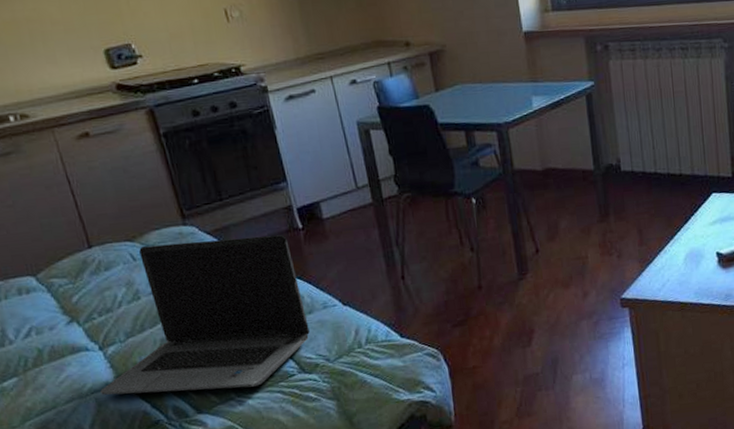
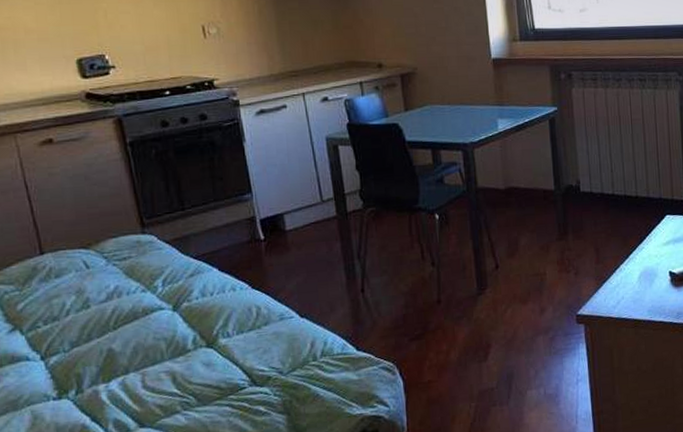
laptop computer: present [100,235,310,395] -> none [38,245,264,408]

